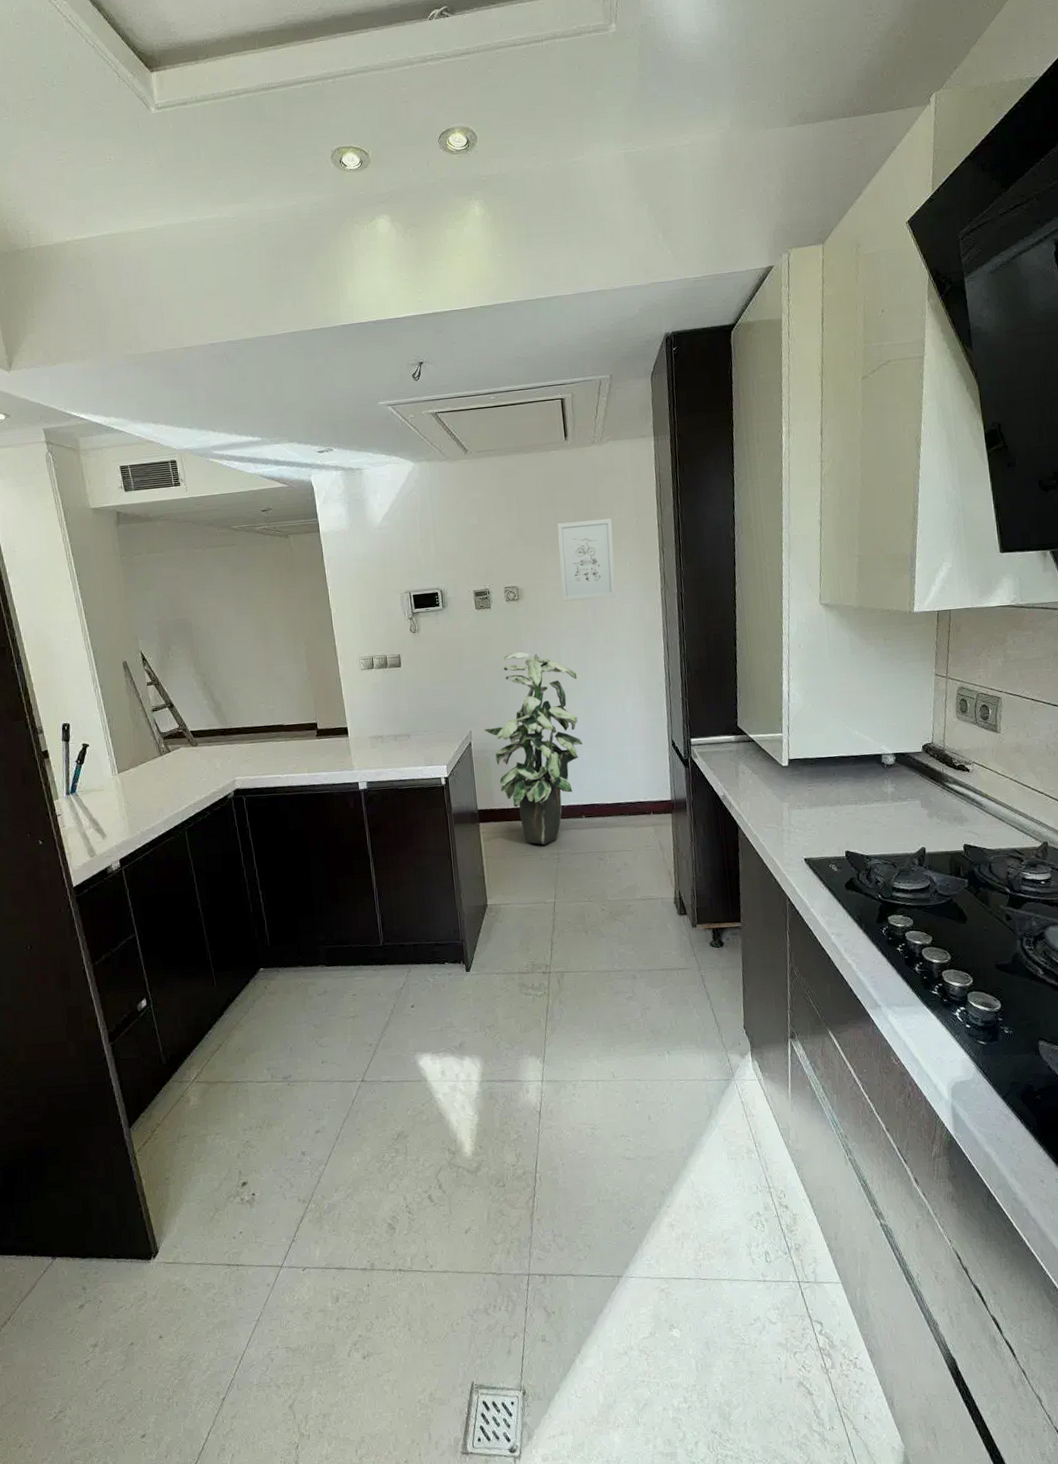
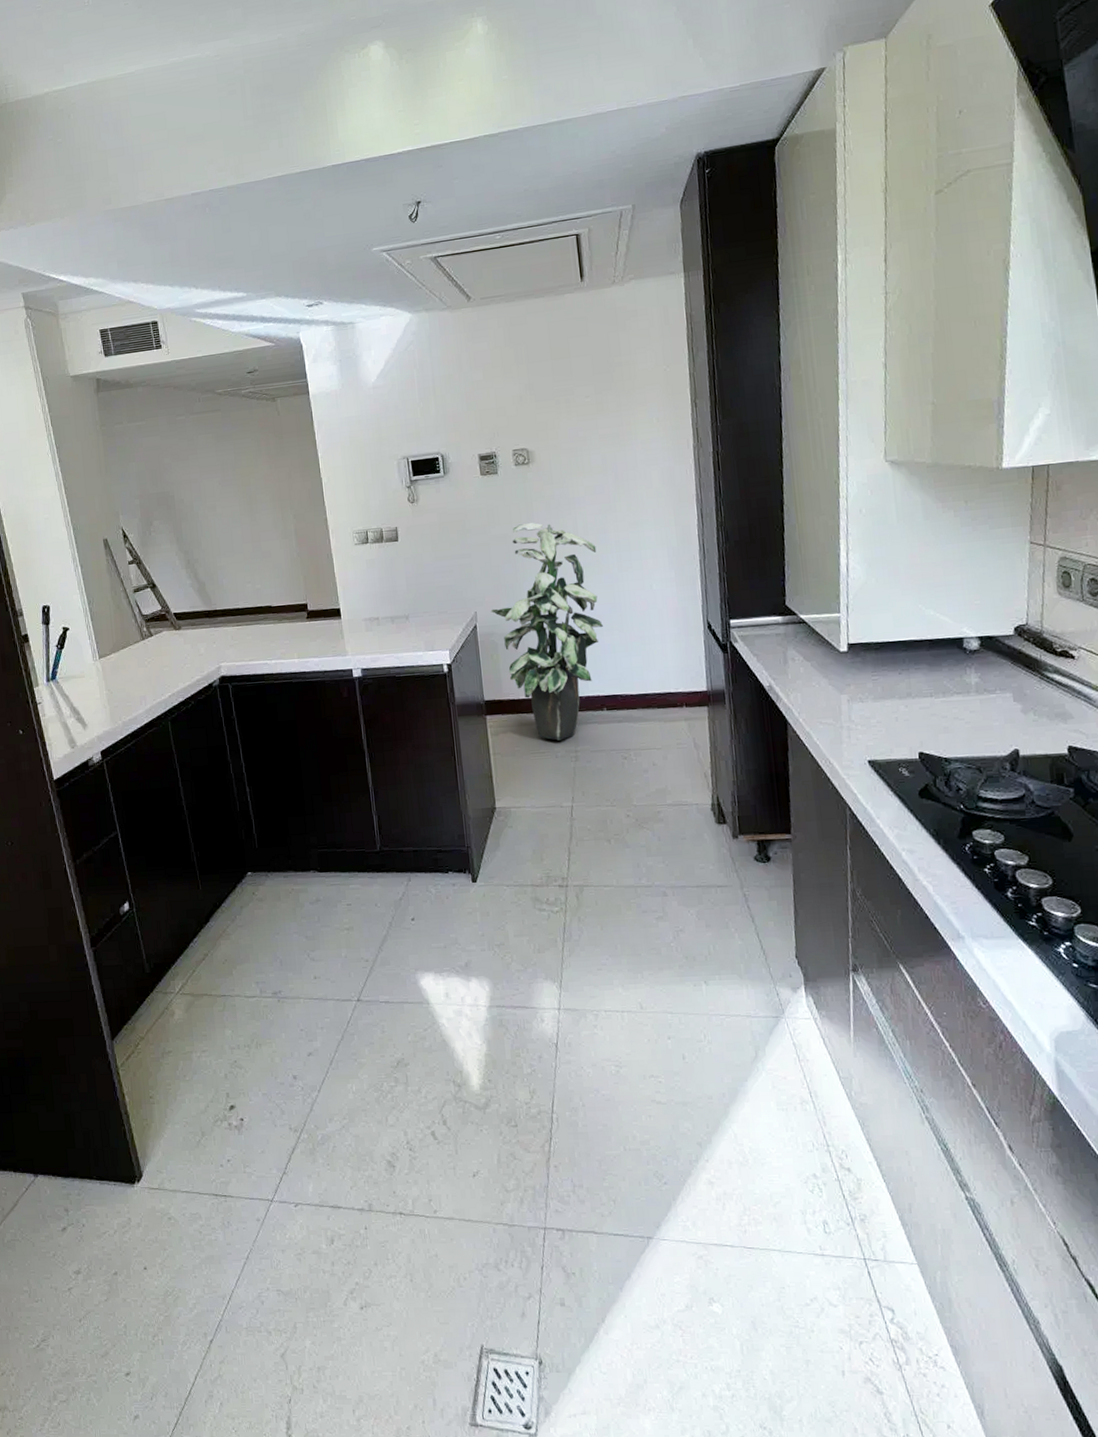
wall art: present [557,517,616,602] -> none [573,367,641,465]

